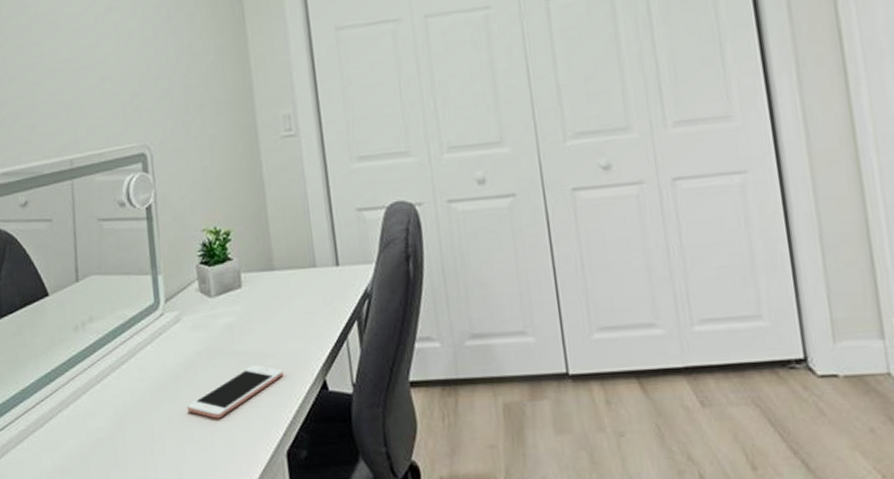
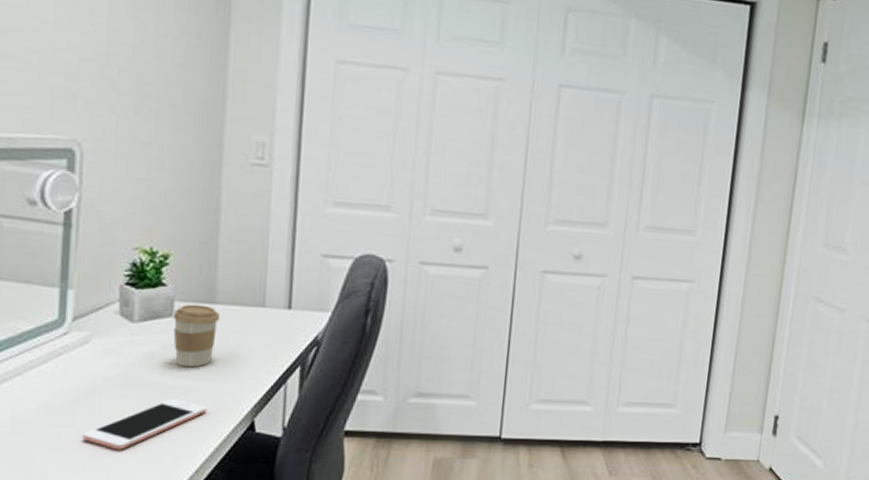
coffee cup: none [241,273,281,334] -> present [172,304,221,368]

